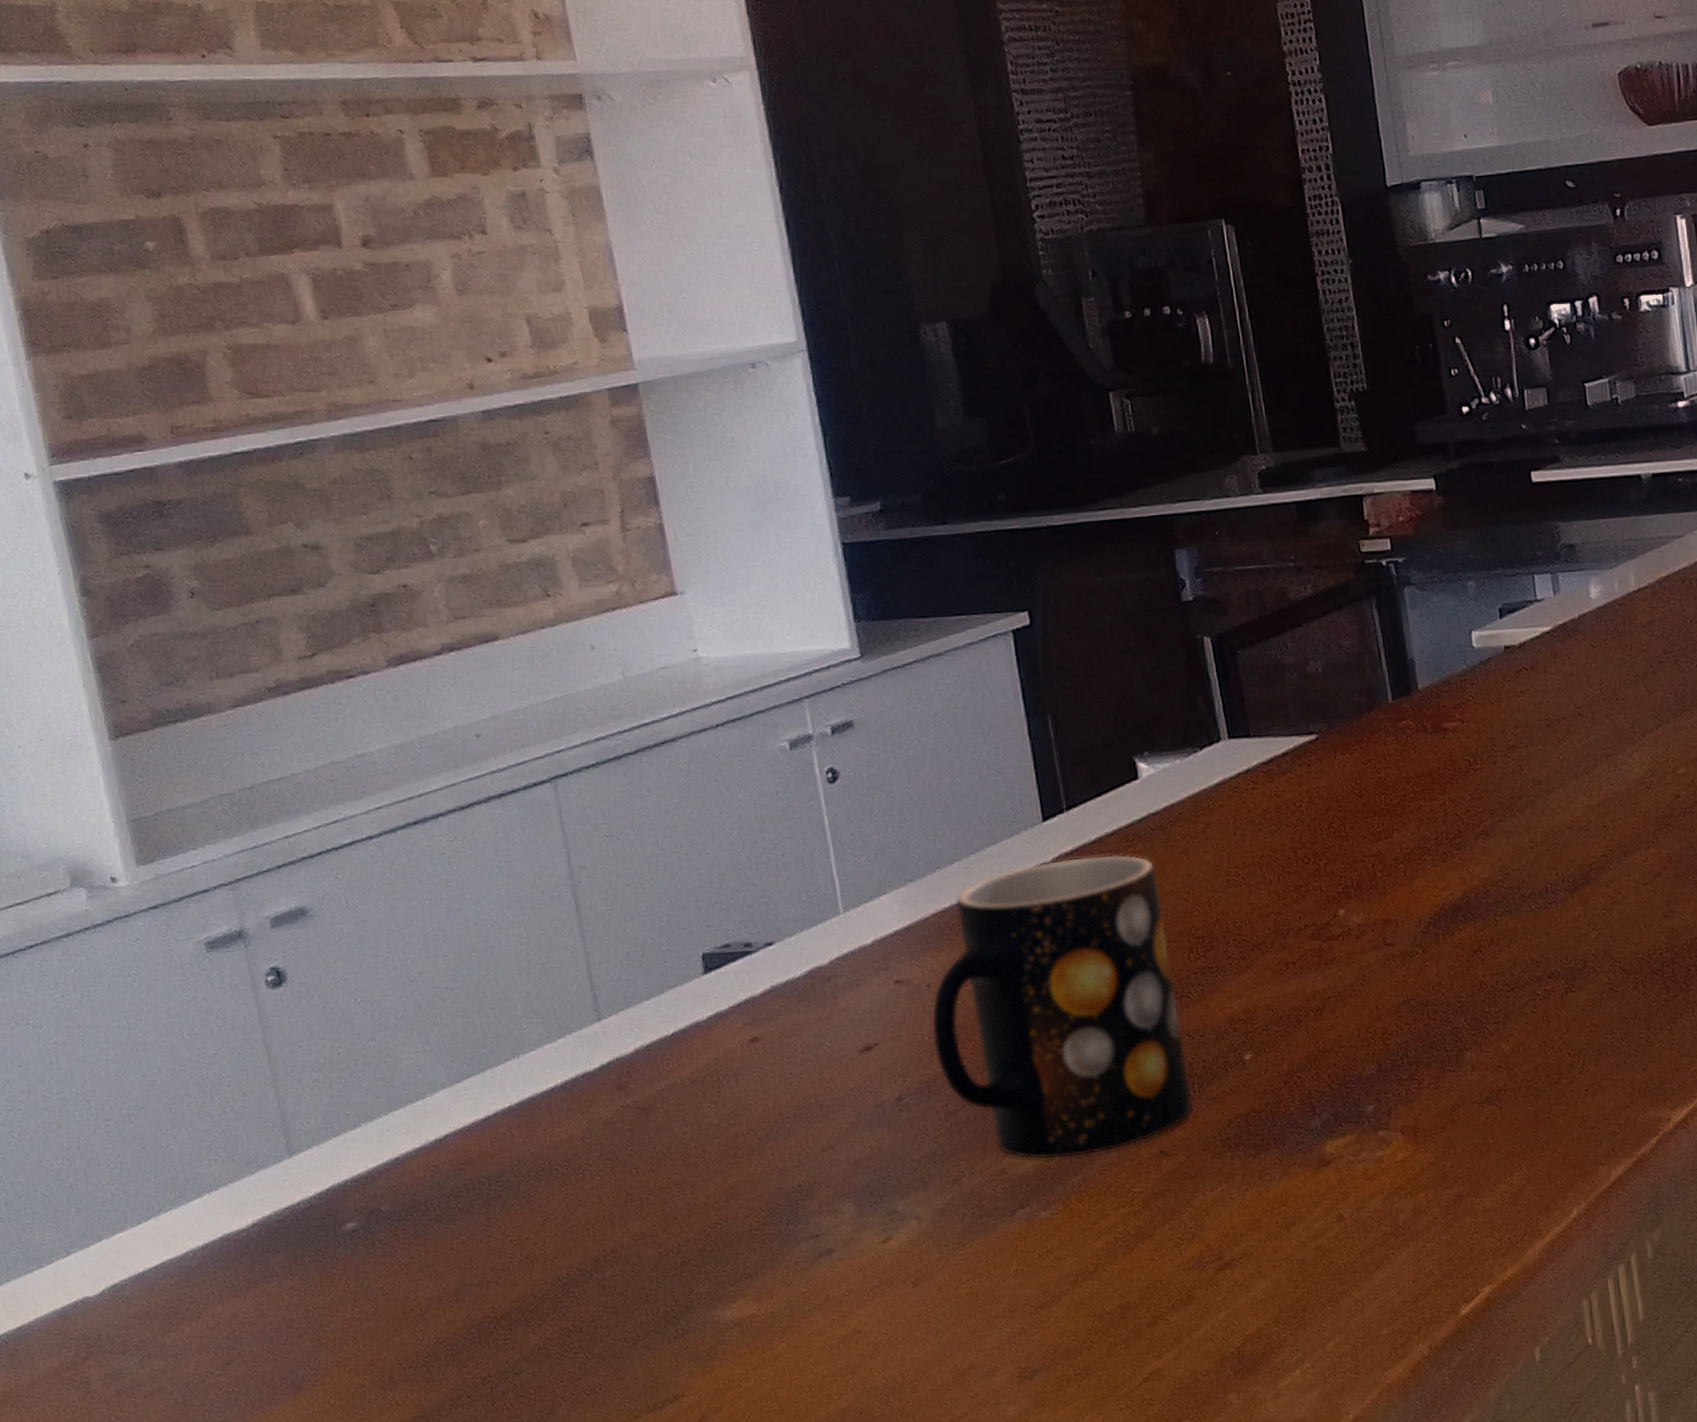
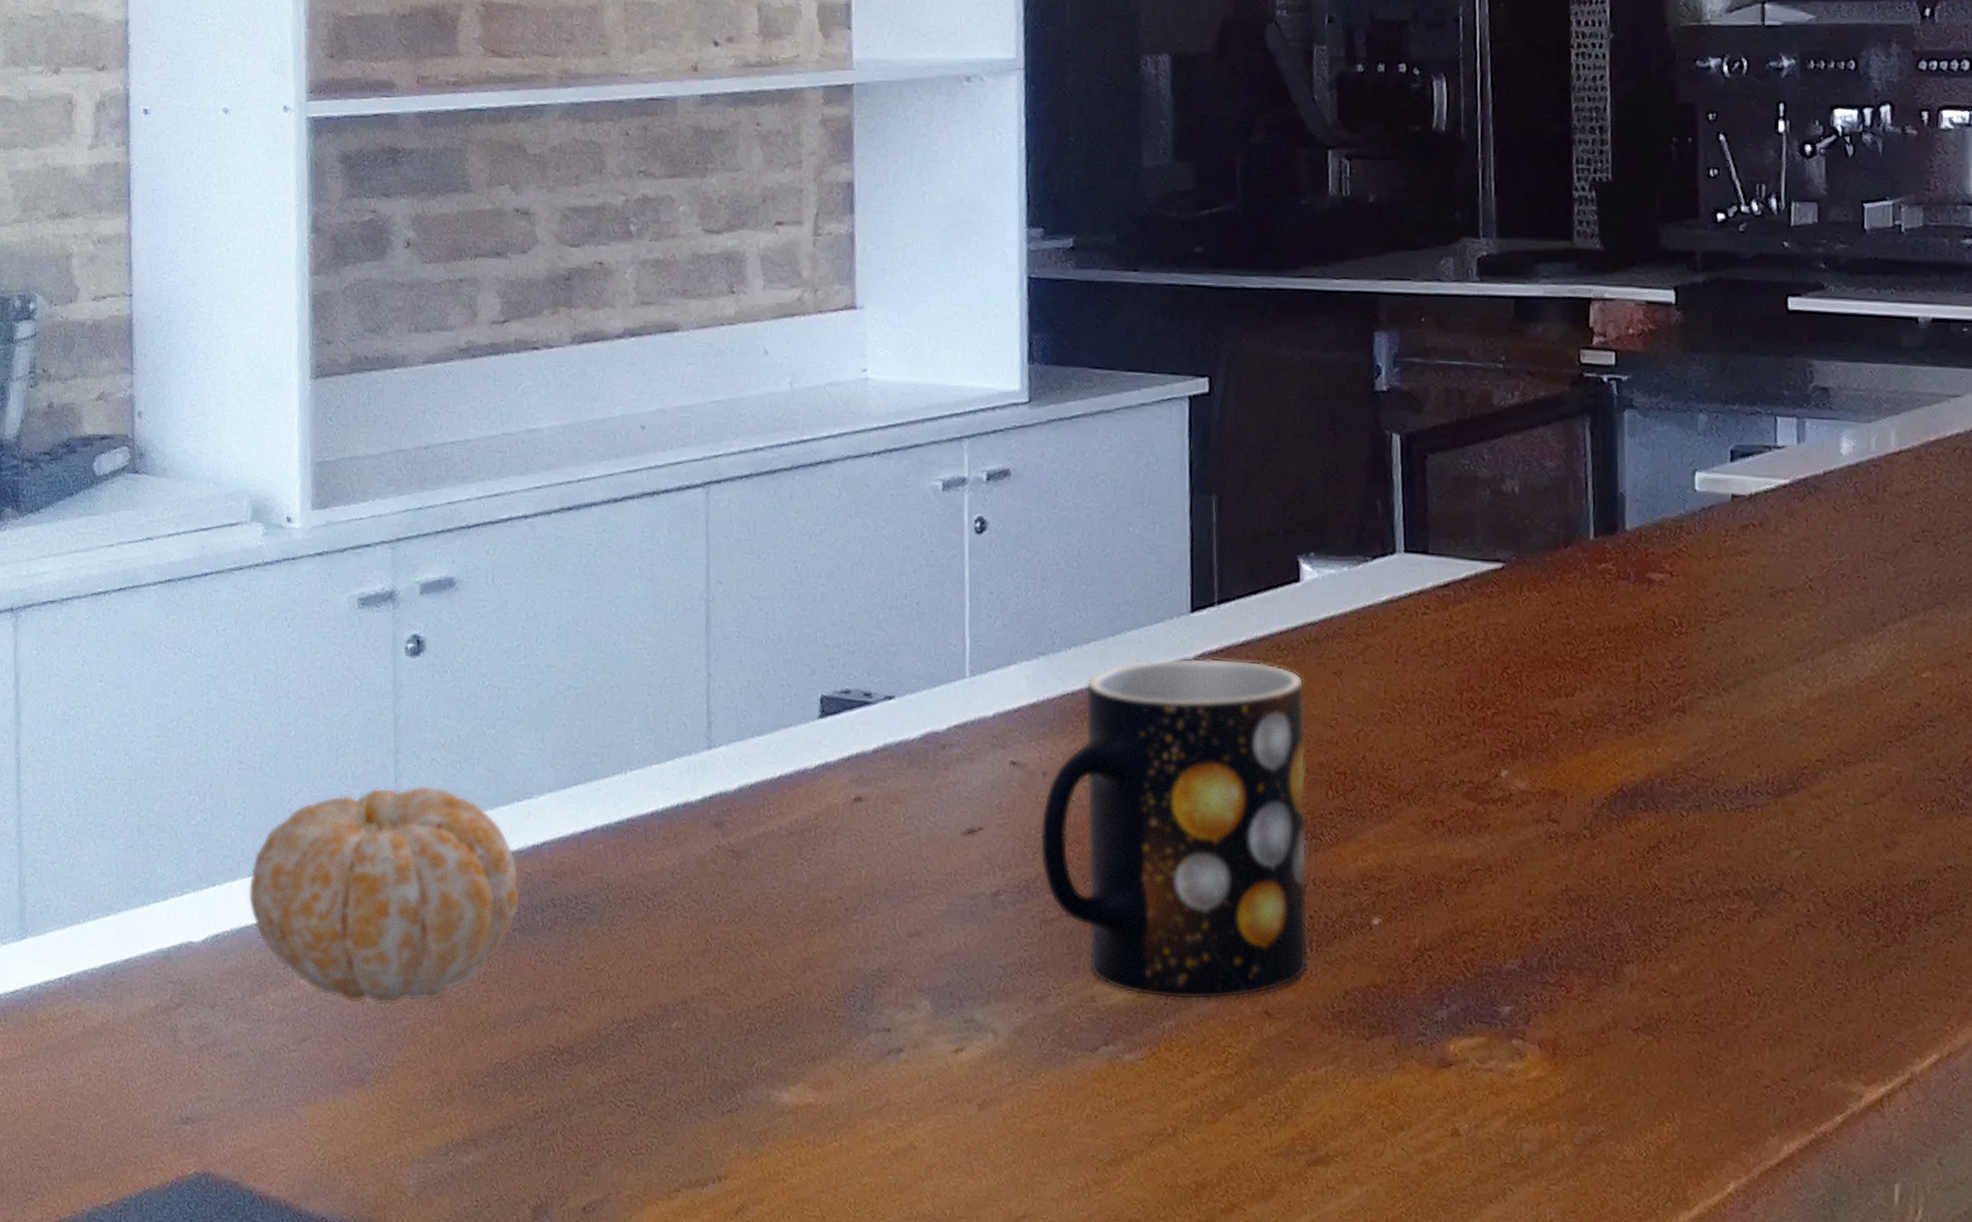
fruit: none [139,1104,432,1319] -> present [248,785,521,1006]

